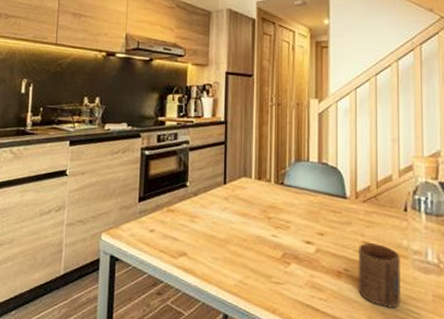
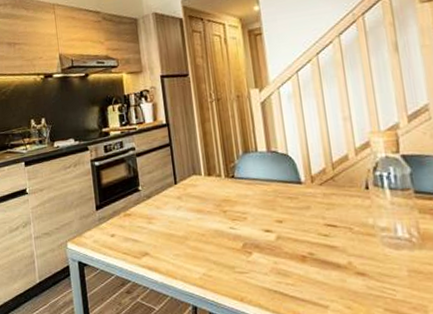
cup: present [358,243,401,308] -> none [320,225,373,287]

